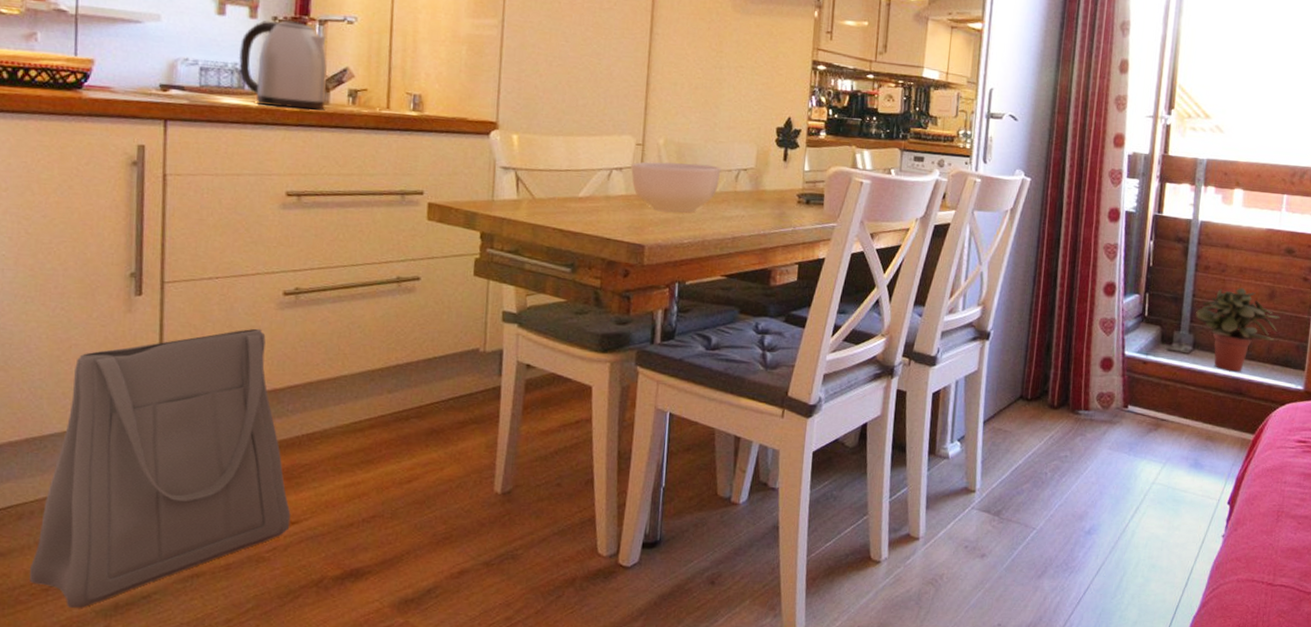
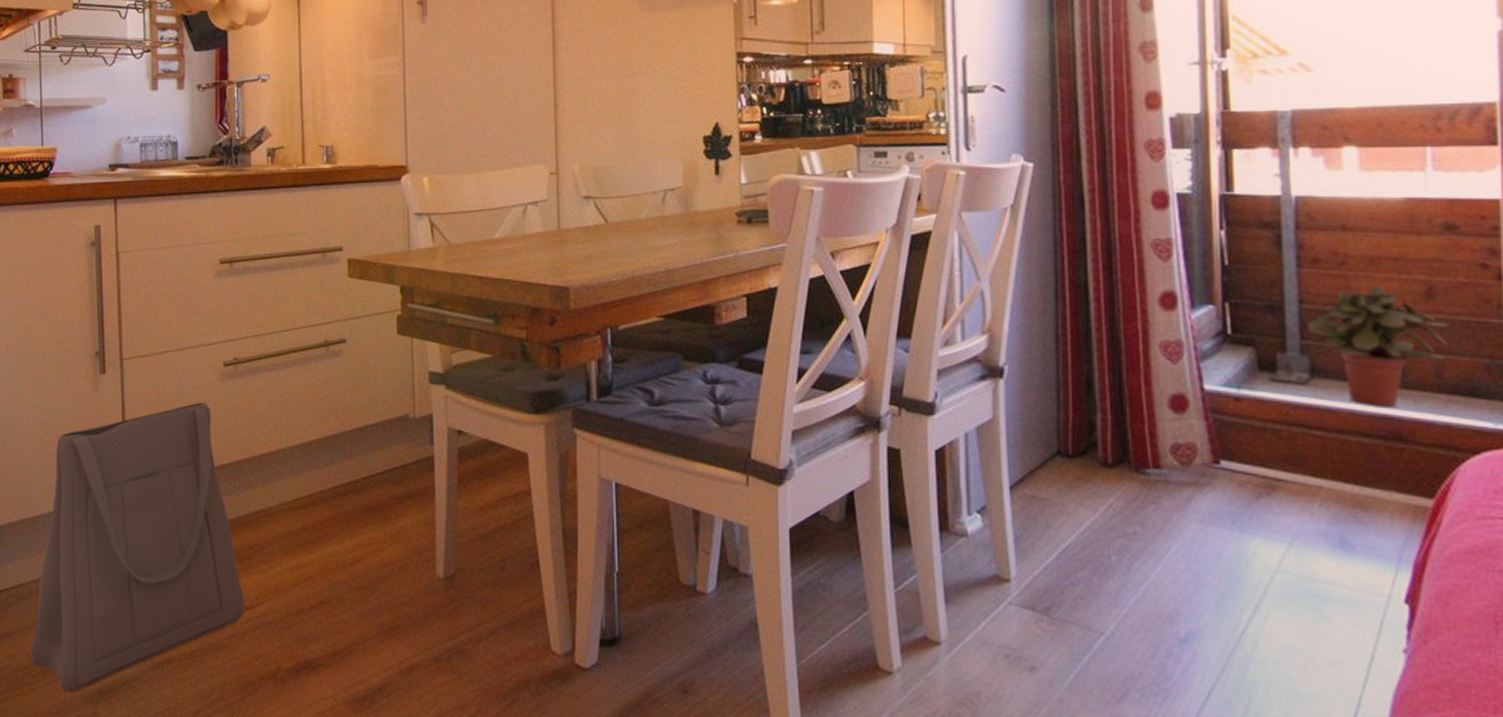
kettle: present [238,20,327,110] -> none [171,87,248,175]
bowl: present [630,162,722,213] -> none [545,188,645,247]

